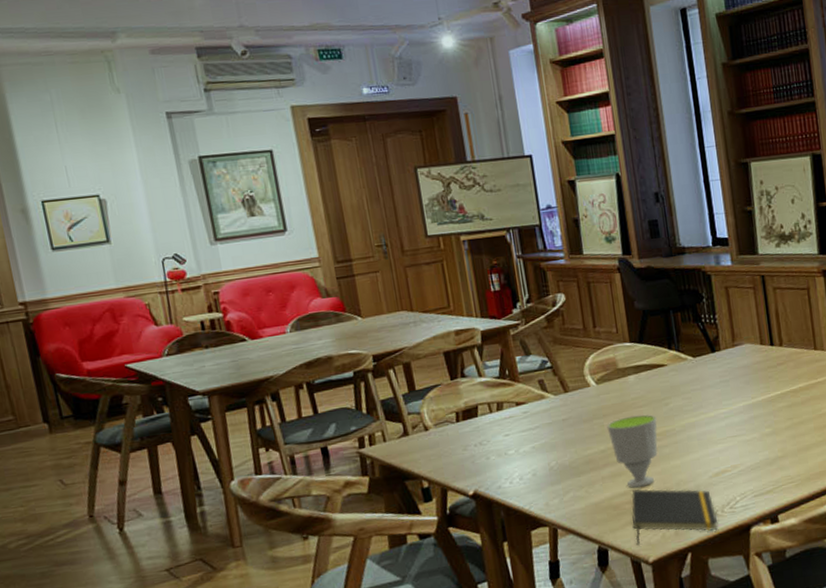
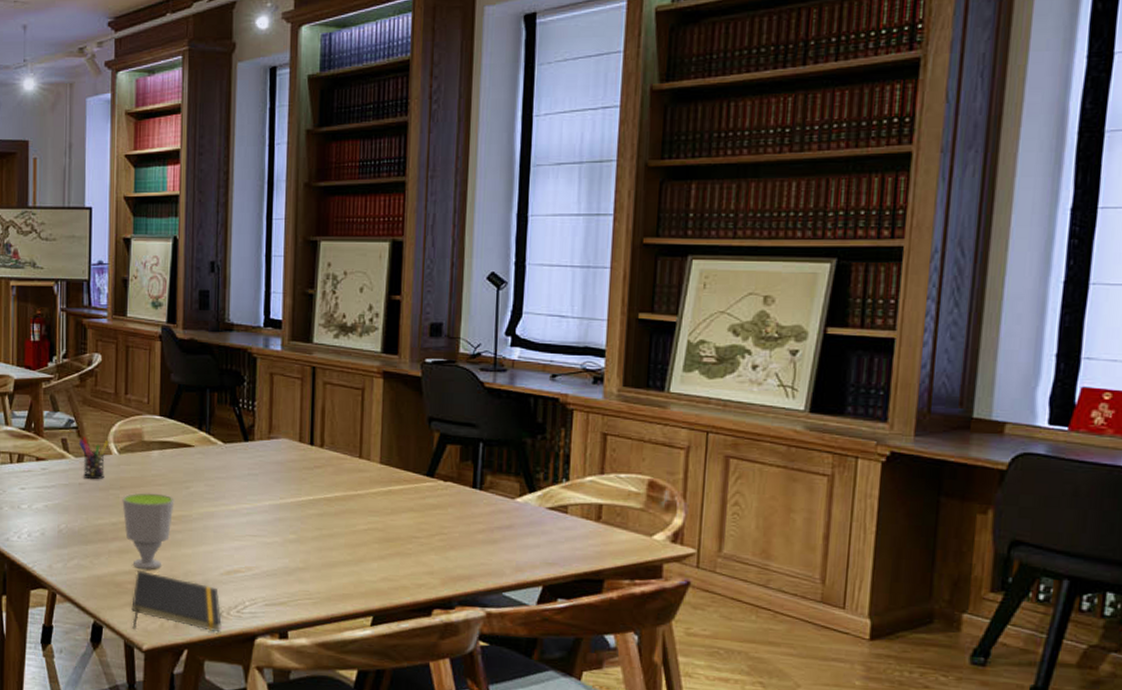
pen holder: none [555,374,586,415] -> present [78,437,109,480]

